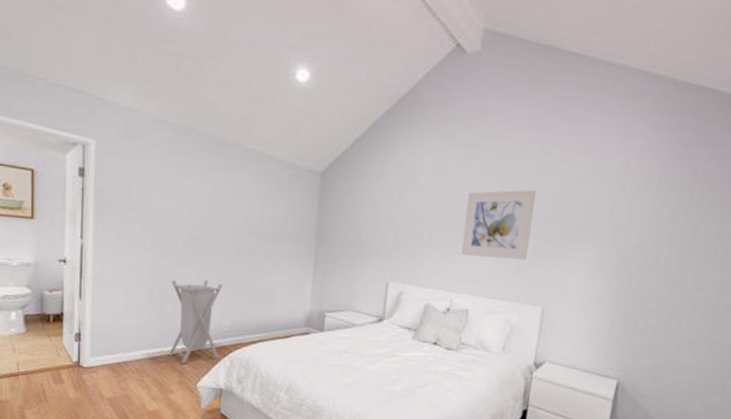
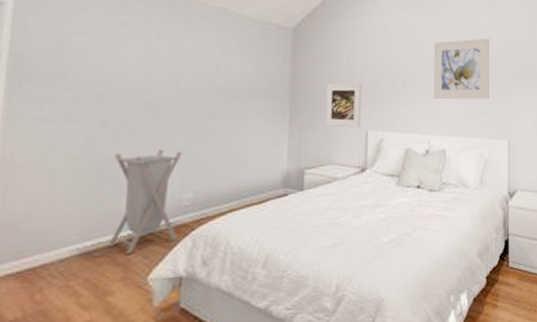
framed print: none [347,231,386,278] -> present [325,83,362,128]

